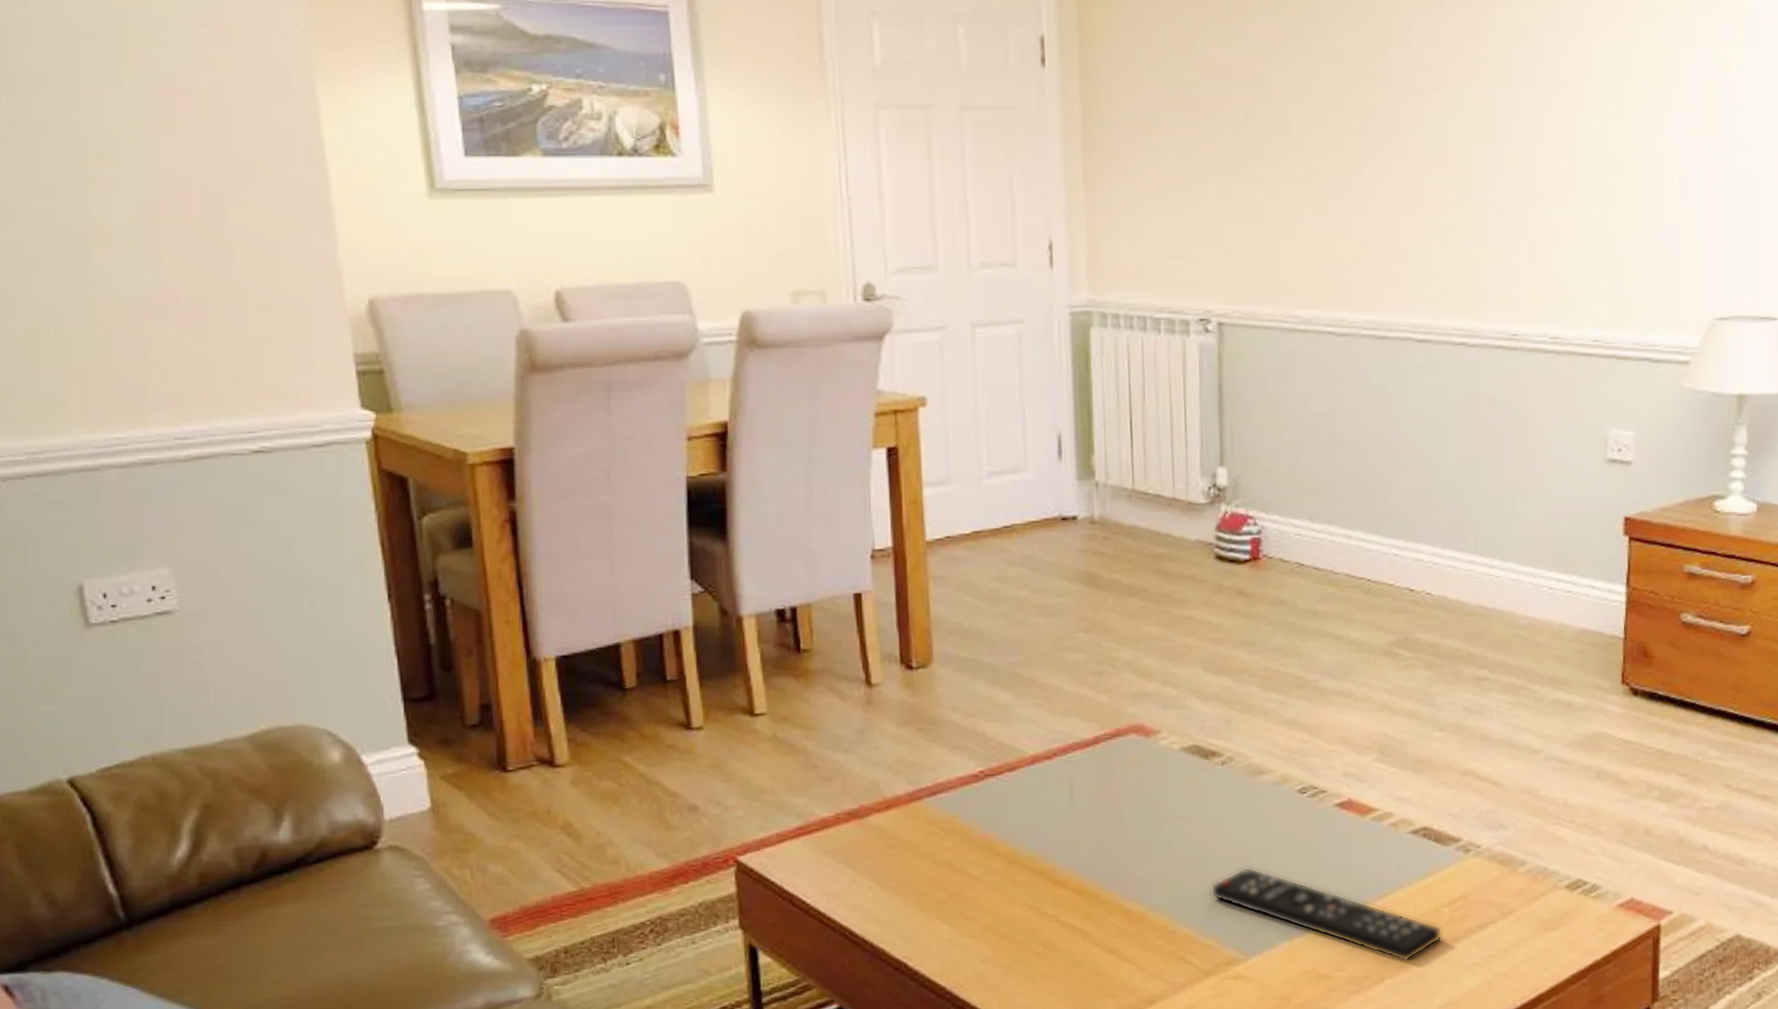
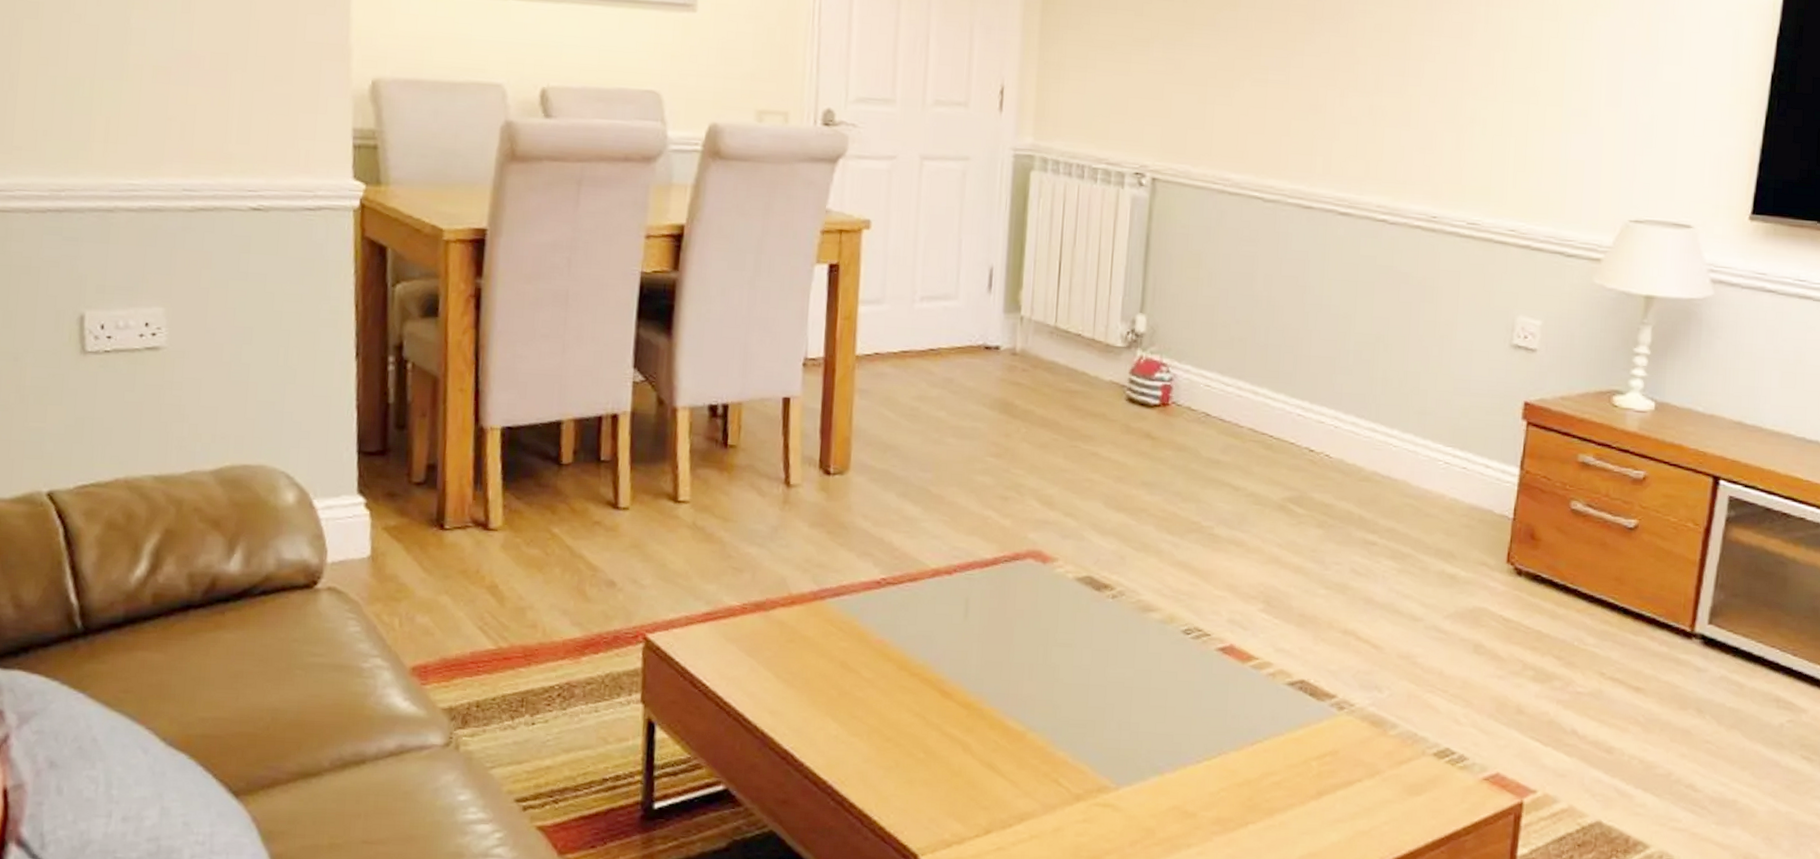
remote control: present [1210,866,1443,963] -> none [1089,698,1309,810]

